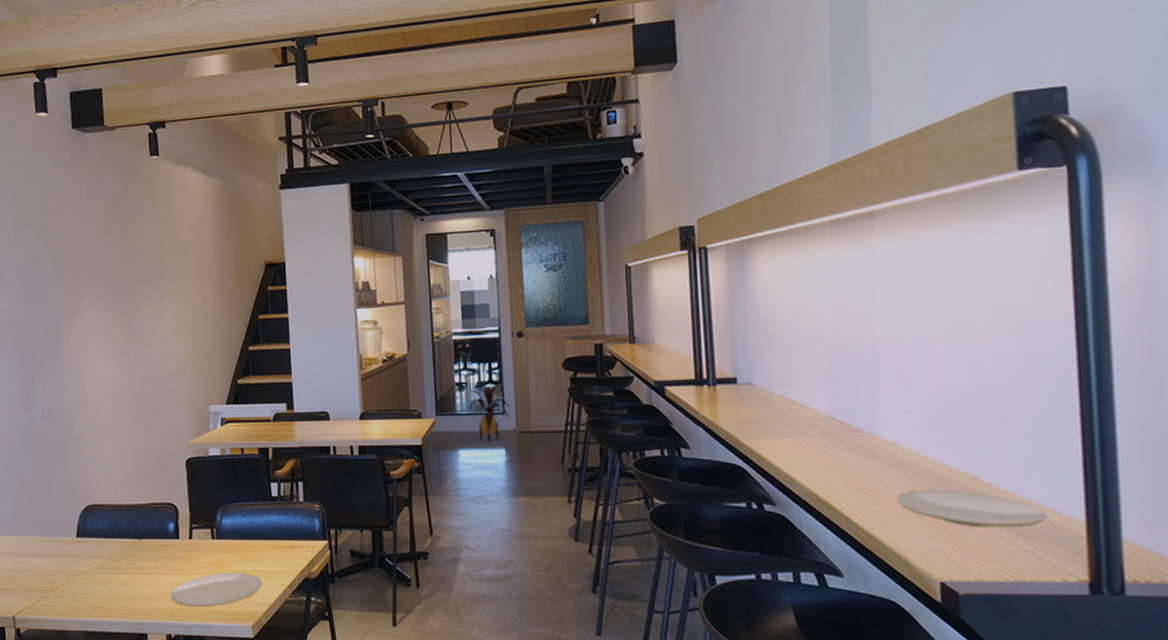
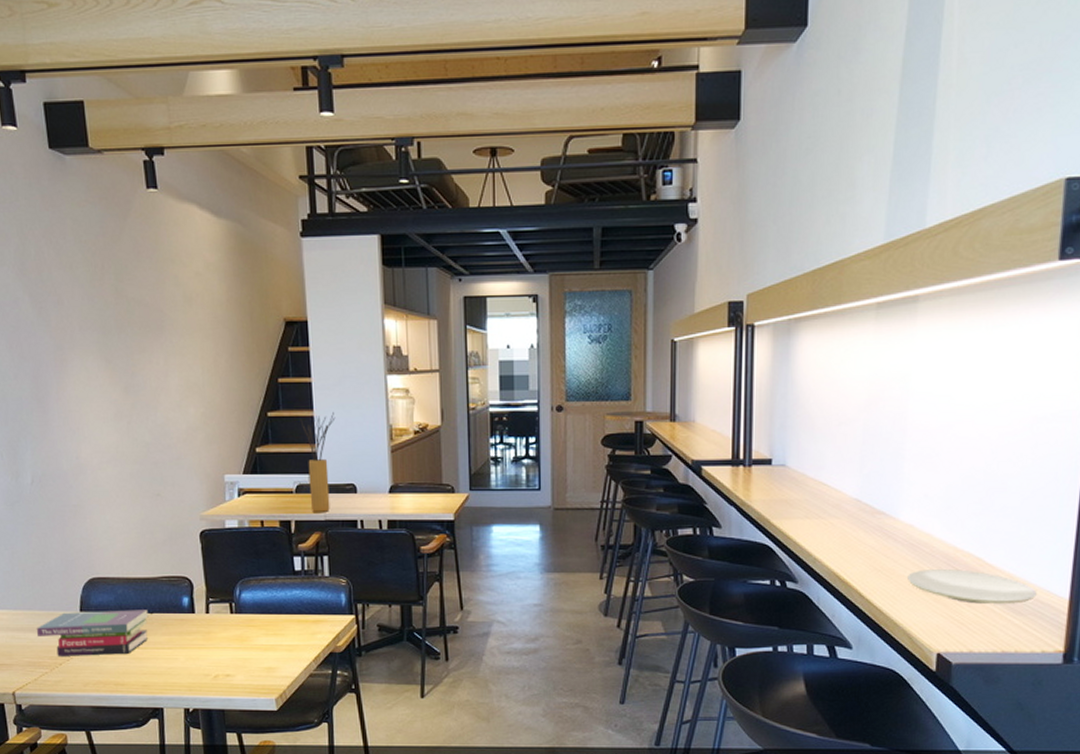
books: none [37,535,137,581] -> present [36,609,149,656]
plate: present [170,573,263,607] -> none [186,647,286,682]
vase: none [278,344,310,439] -> present [300,411,336,512]
house plant: present [464,383,510,443] -> none [499,458,546,519]

